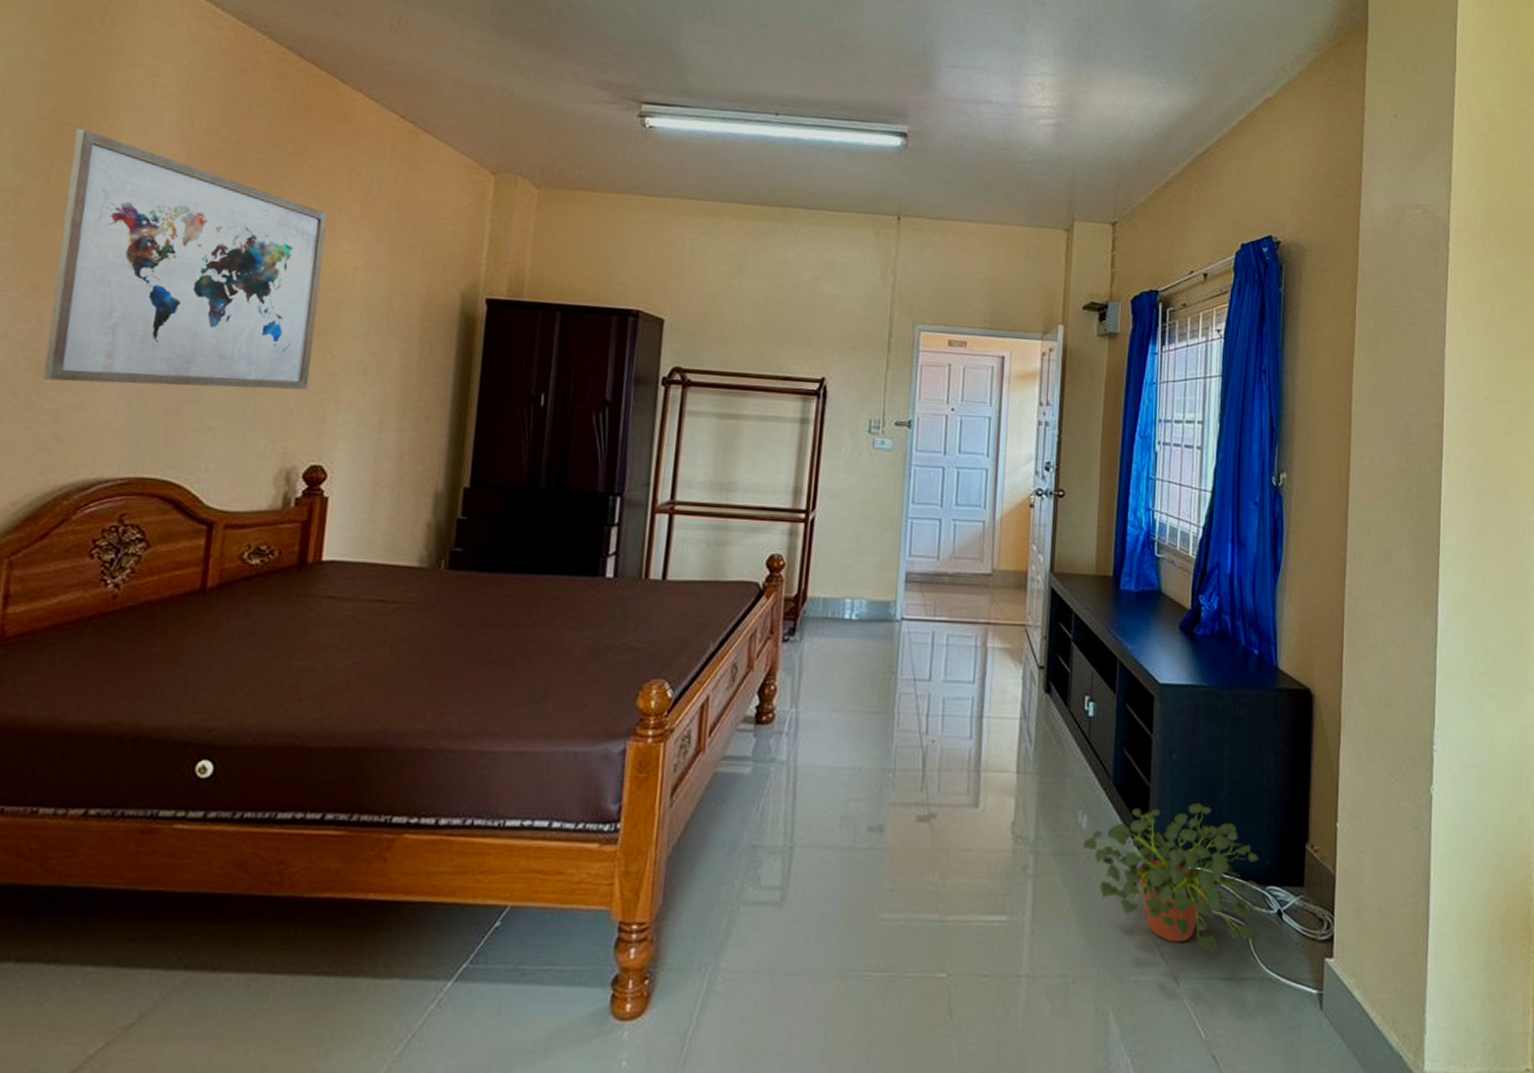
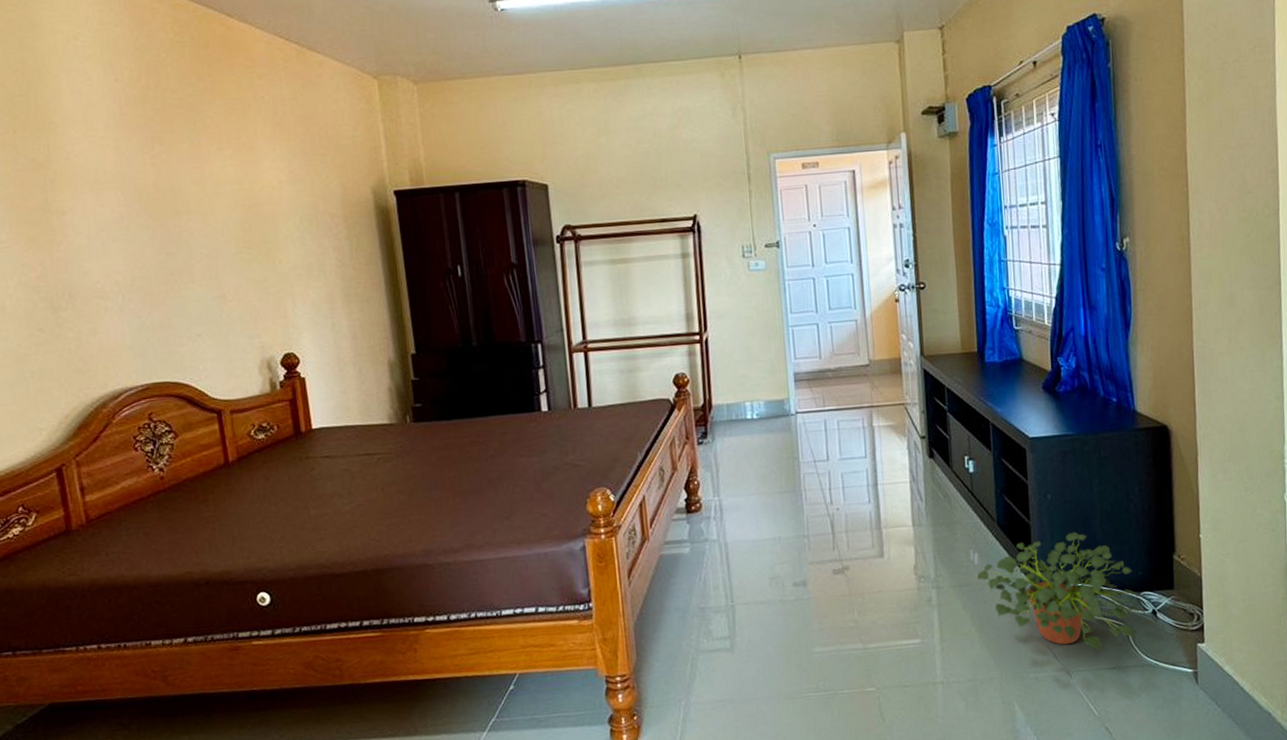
wall art: present [42,129,328,390] -> none [24,98,267,315]

